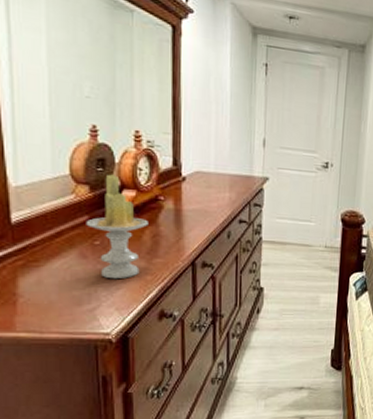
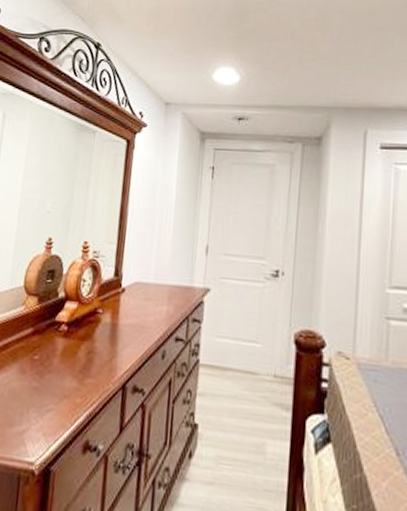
candle: present [86,174,148,279] -> none [29,285,85,400]

